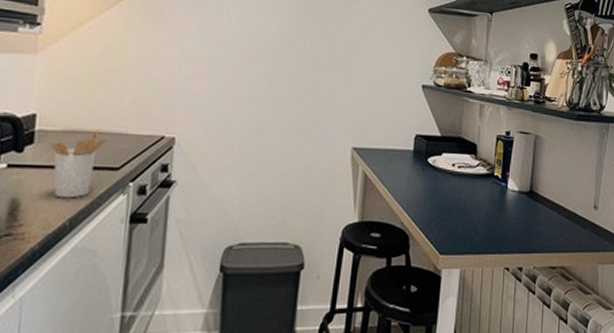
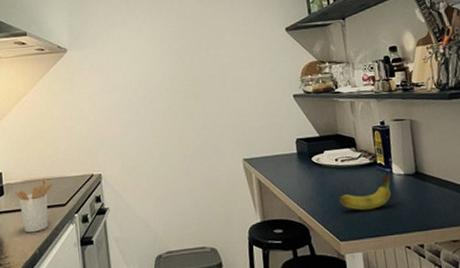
fruit: none [446,188,506,224] -> present [338,174,392,211]

